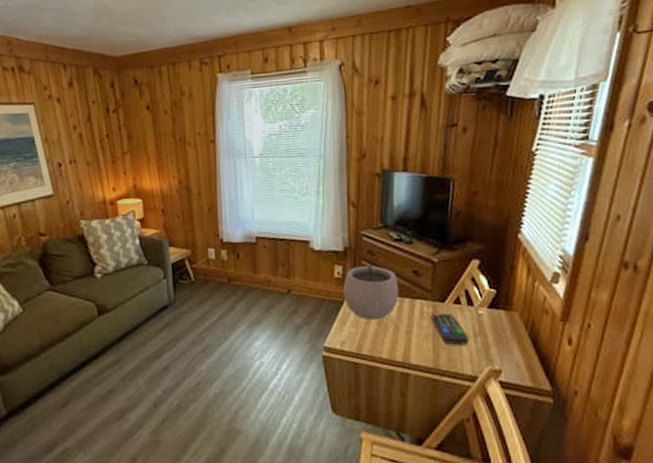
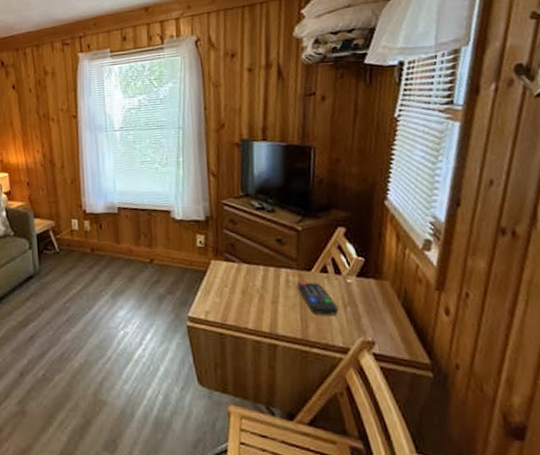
plant pot: present [343,254,399,320] -> none [205,223,264,290]

